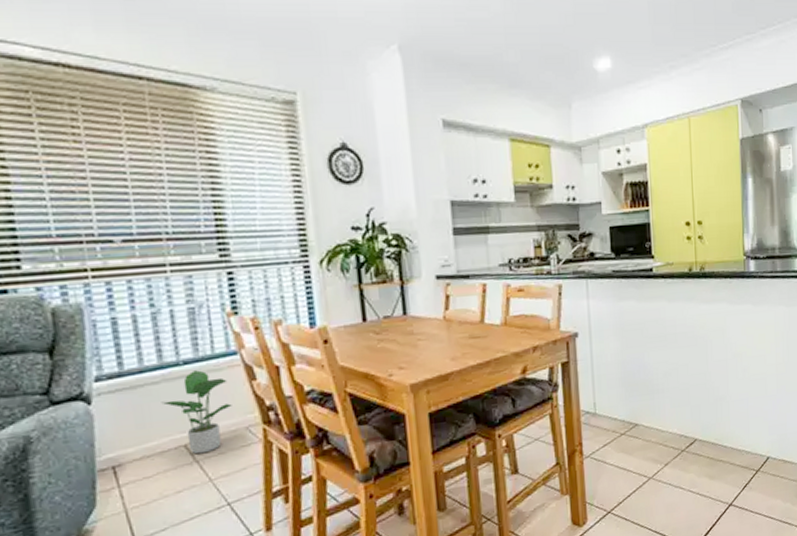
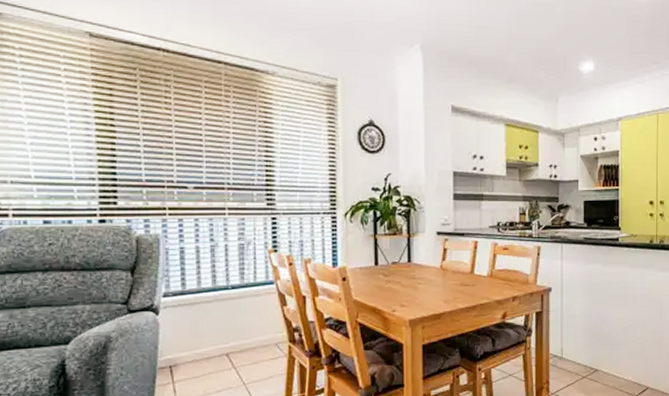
potted plant: present [161,370,232,454] -> none [211,294,266,362]

